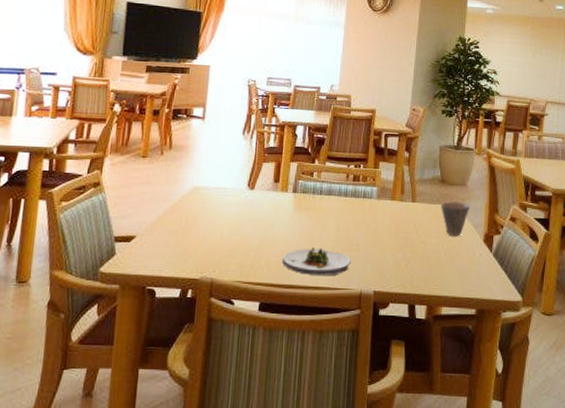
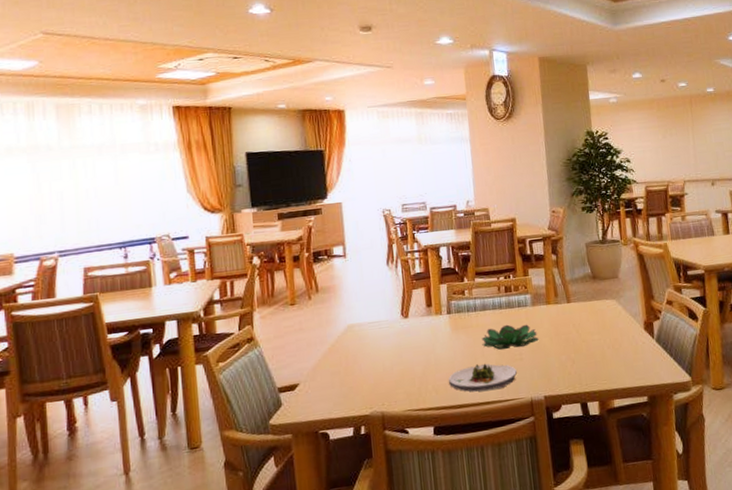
succulent plant: none [321,213,378,239] -> present [481,324,539,351]
cup: present [441,201,470,237] -> none [596,294,625,330]

